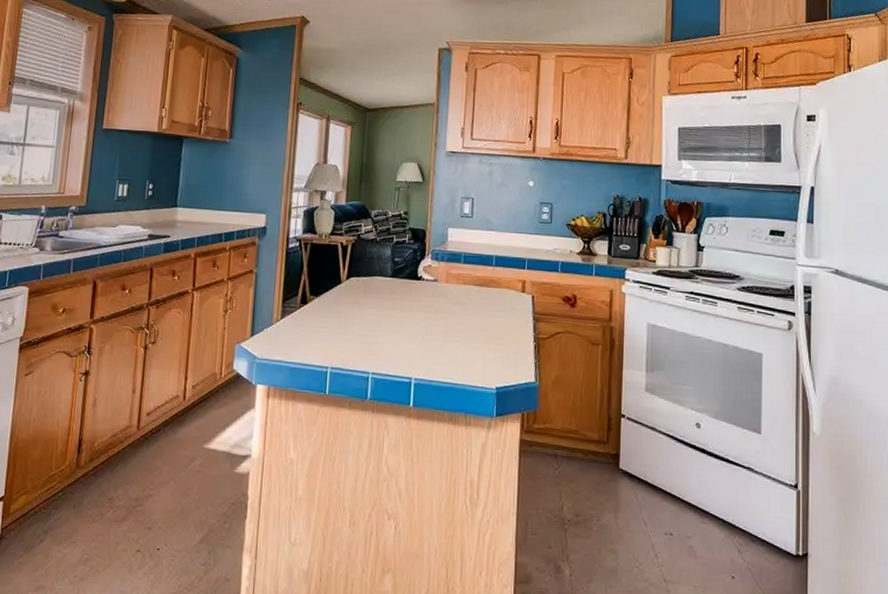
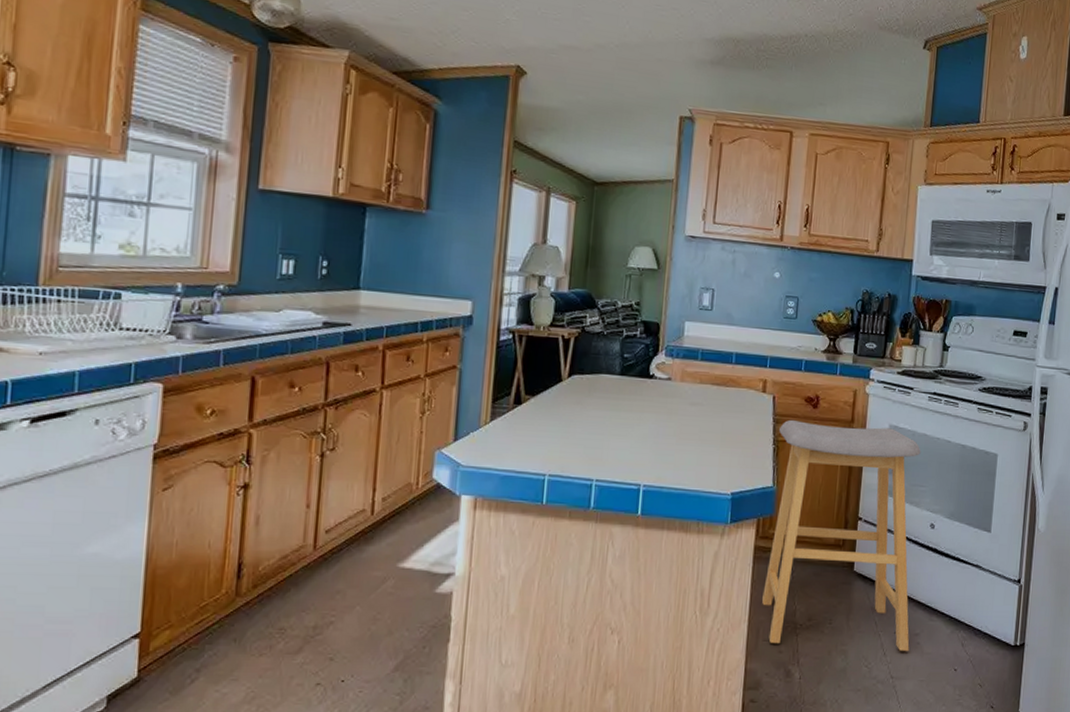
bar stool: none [529,318,682,554] -> present [762,419,921,651]

